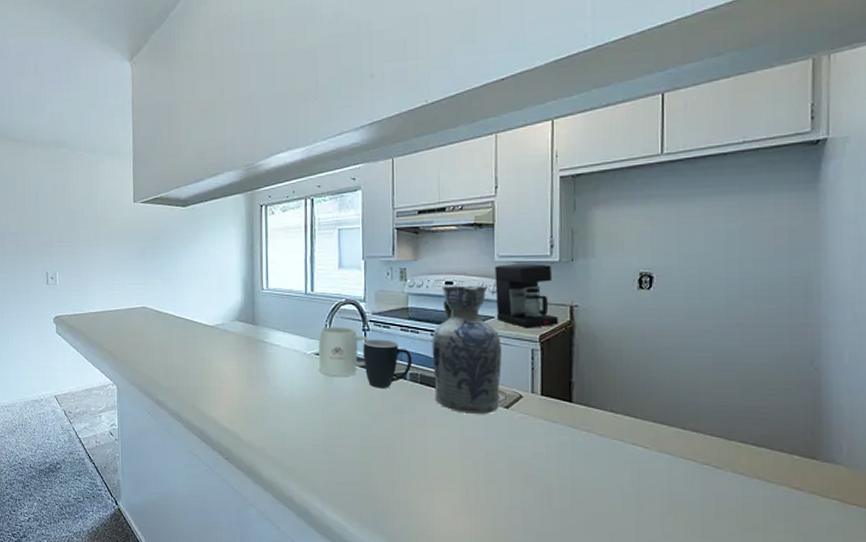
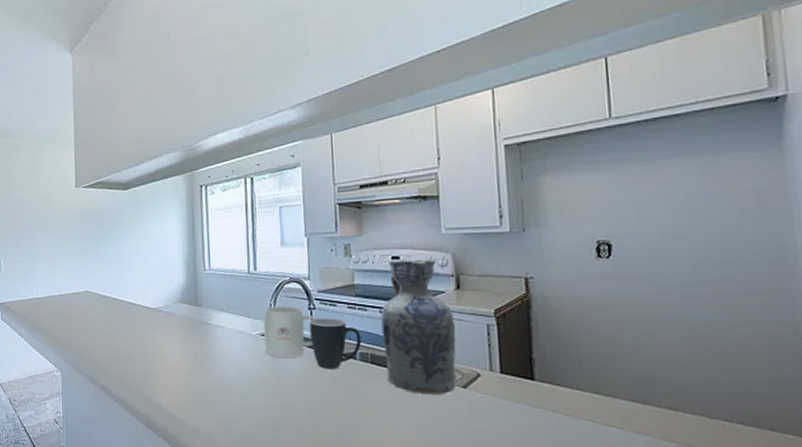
coffee maker: present [495,263,559,328] -> none [442,234,514,303]

